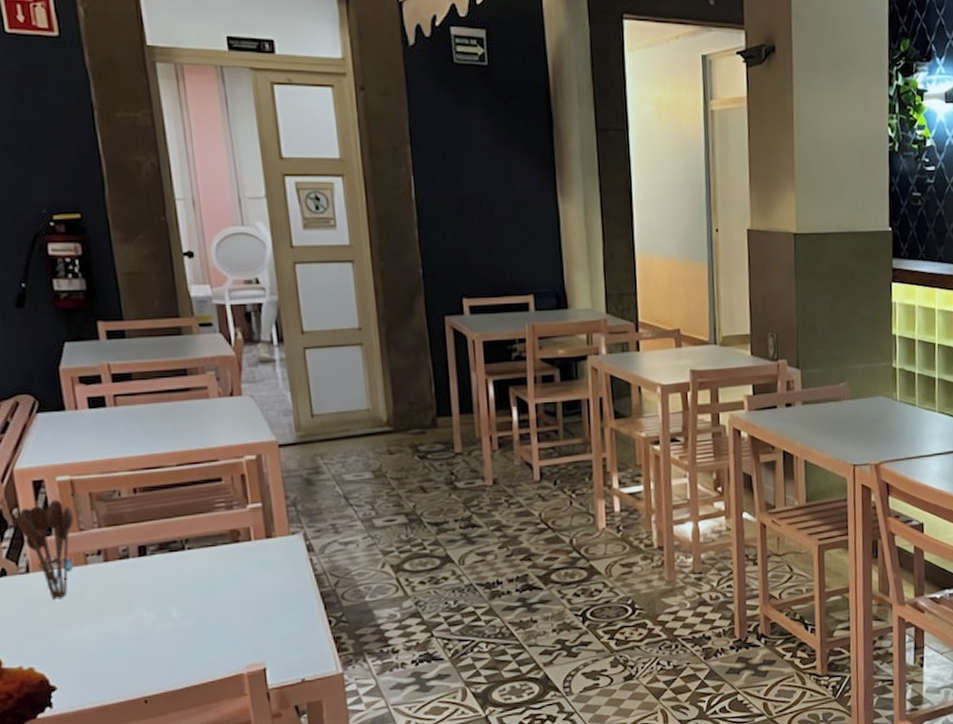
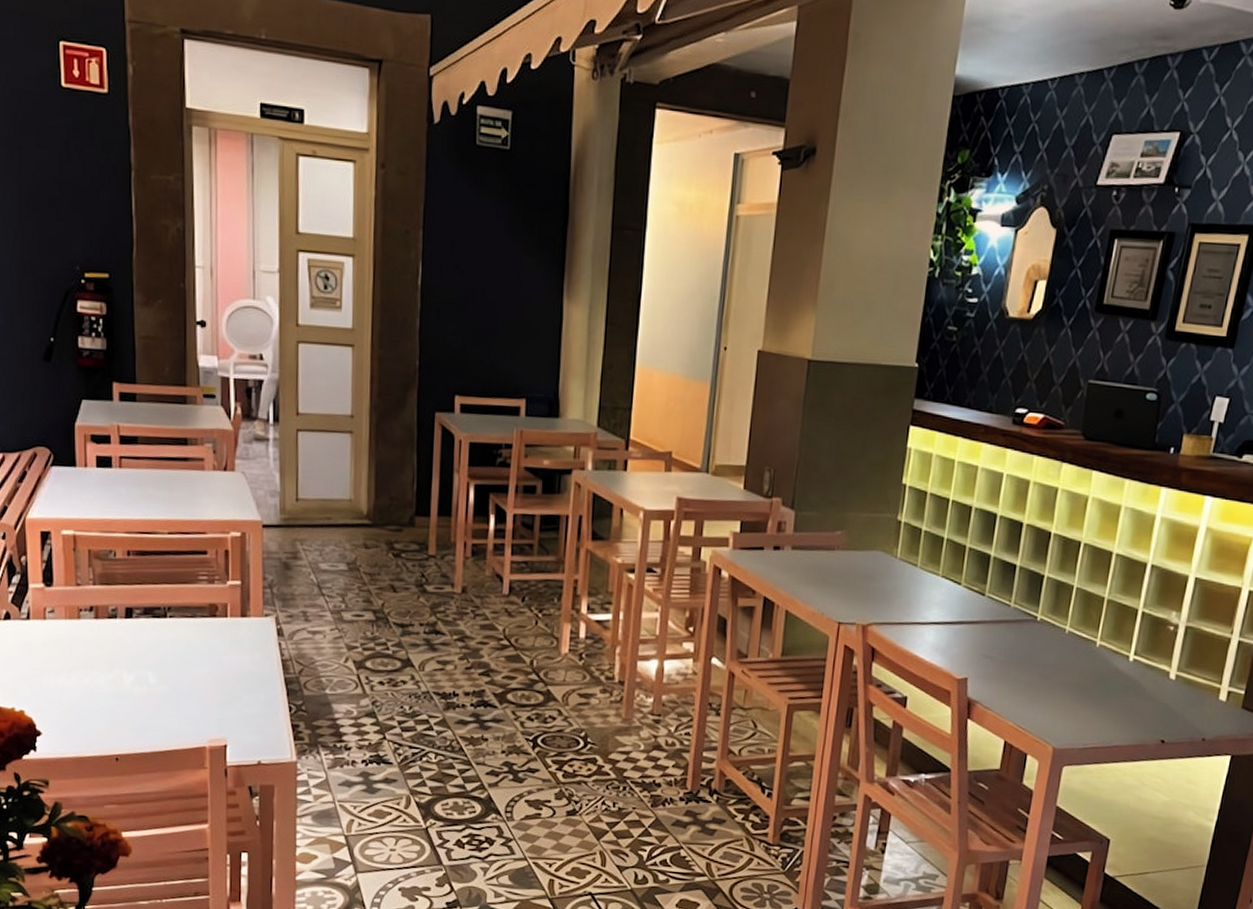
utensil holder: present [16,499,75,601] -> none [23,552,73,650]

